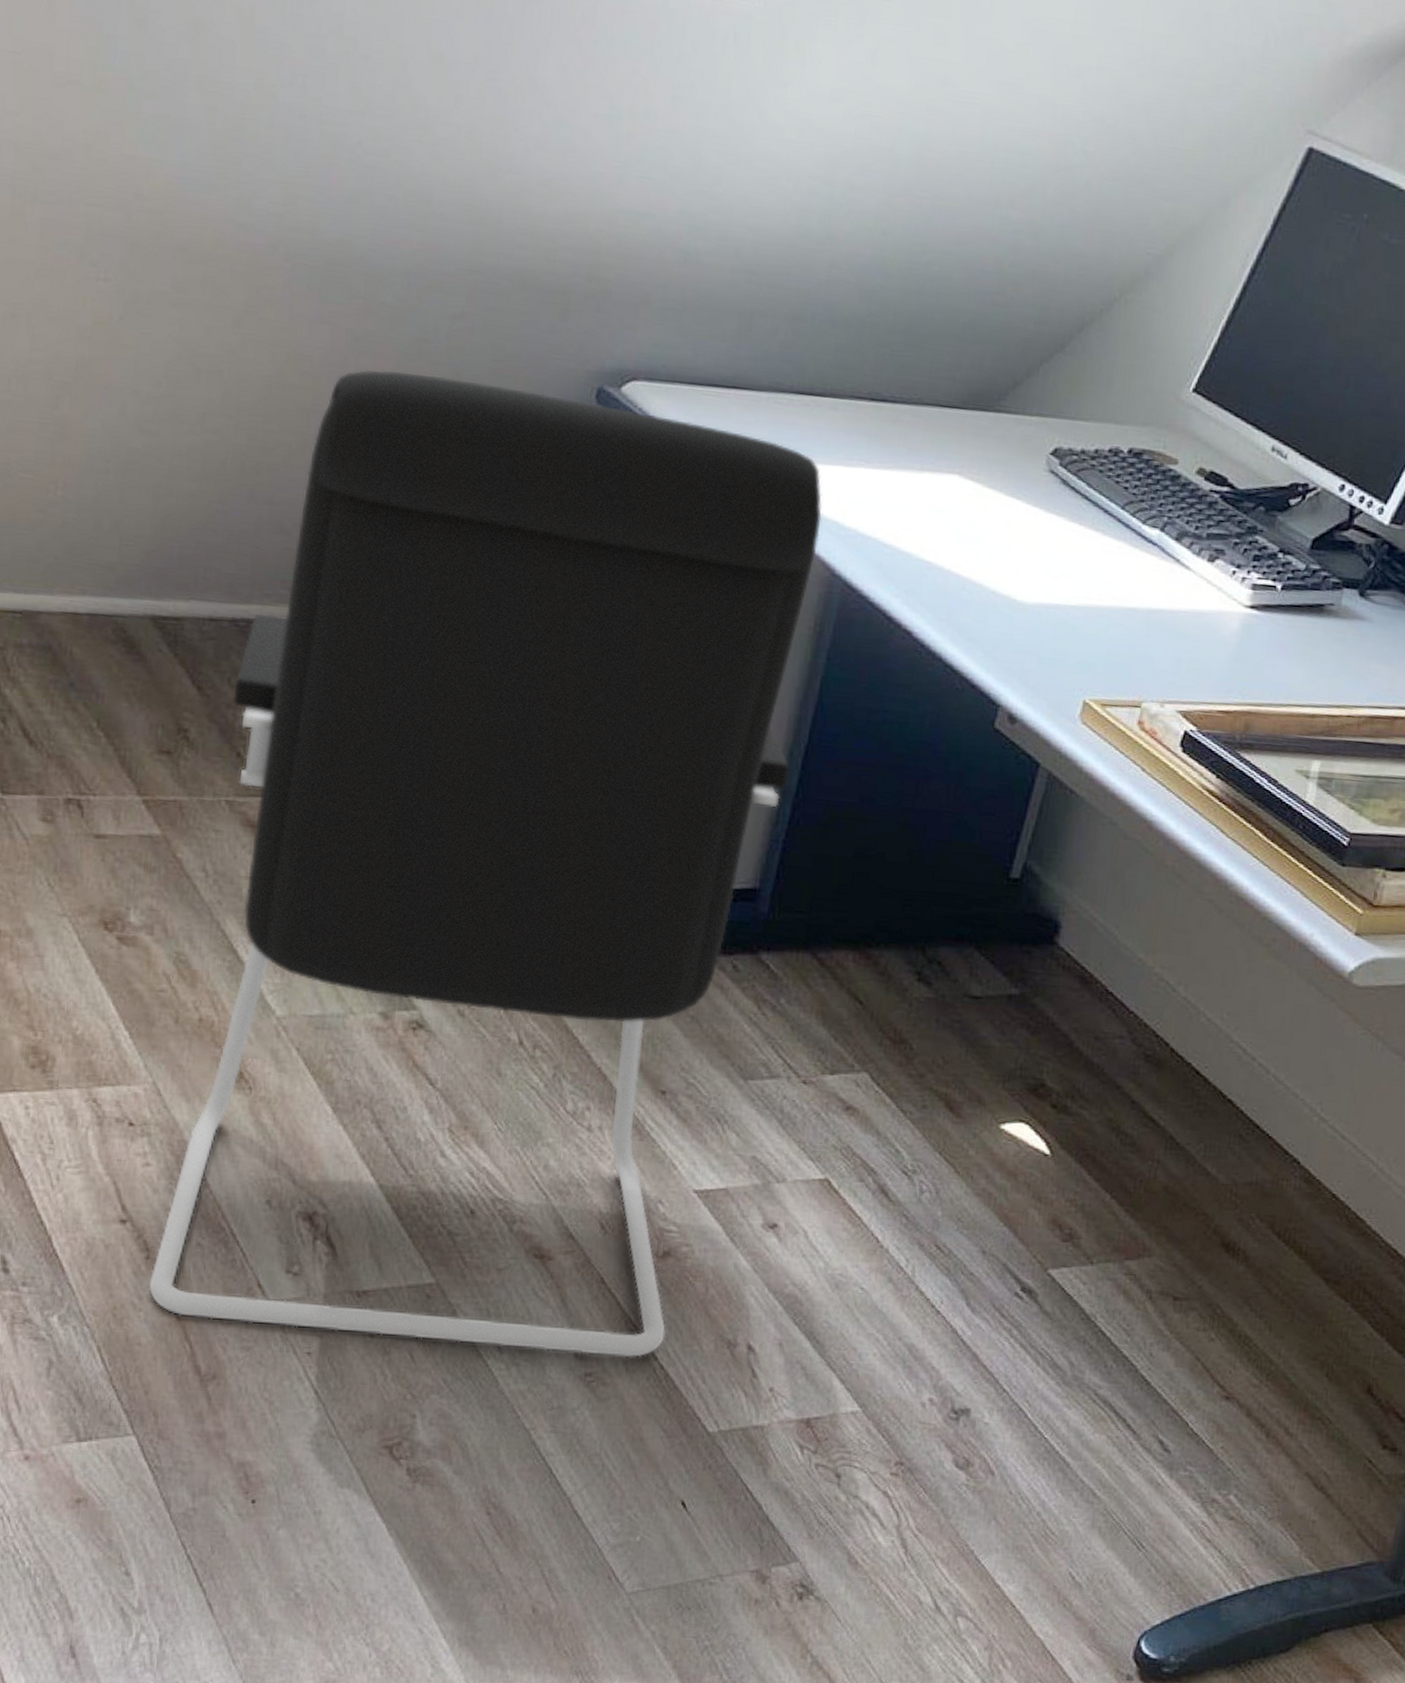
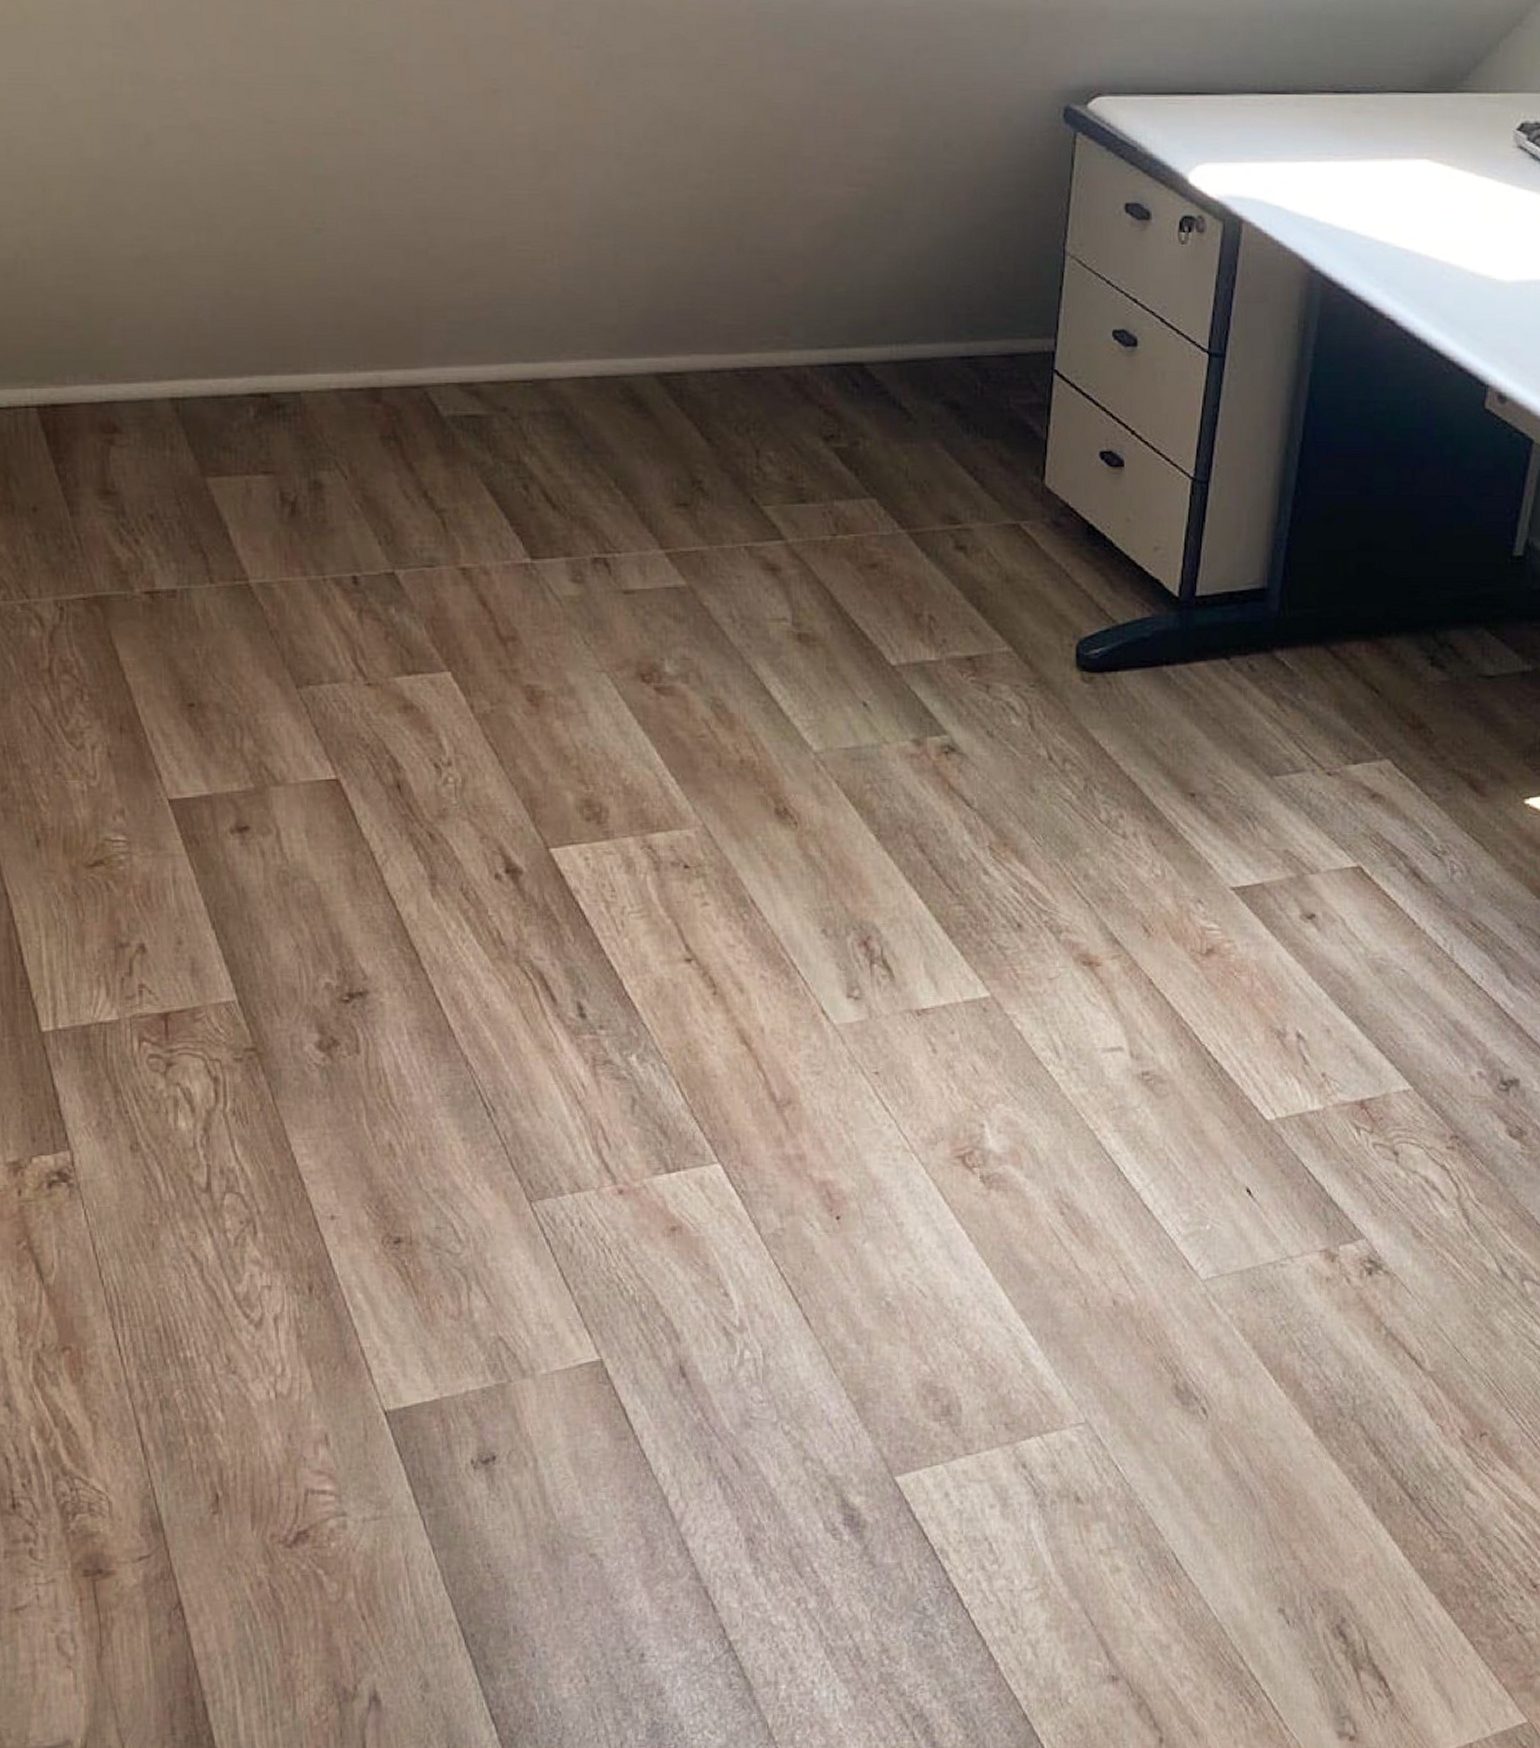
office chair: present [148,369,823,1358] -> none [718,110,1296,1055]

